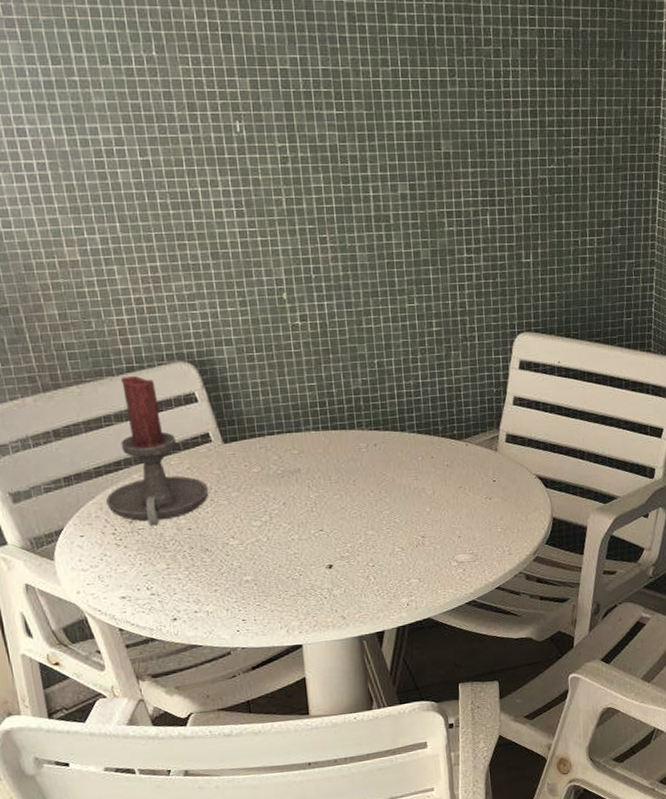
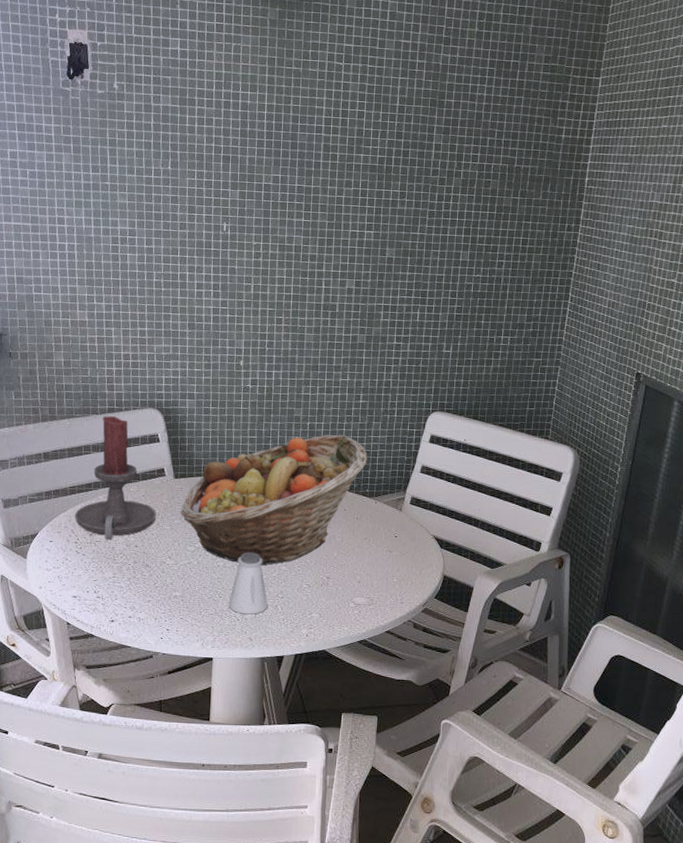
fruit basket: none [237,370,451,533] -> present [180,434,368,566]
saltshaker: none [312,519,358,591] -> present [229,552,268,615]

